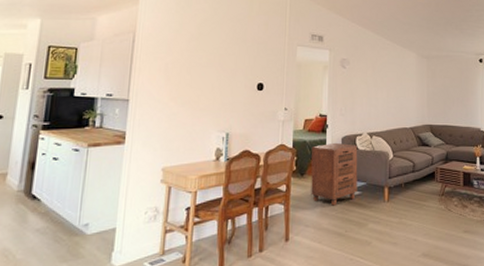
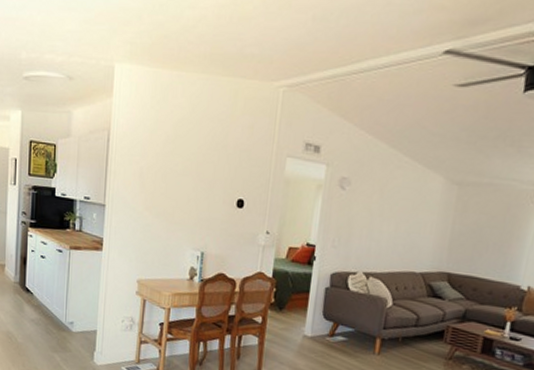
cabinet: present [311,142,358,206] -> none [288,278,350,348]

